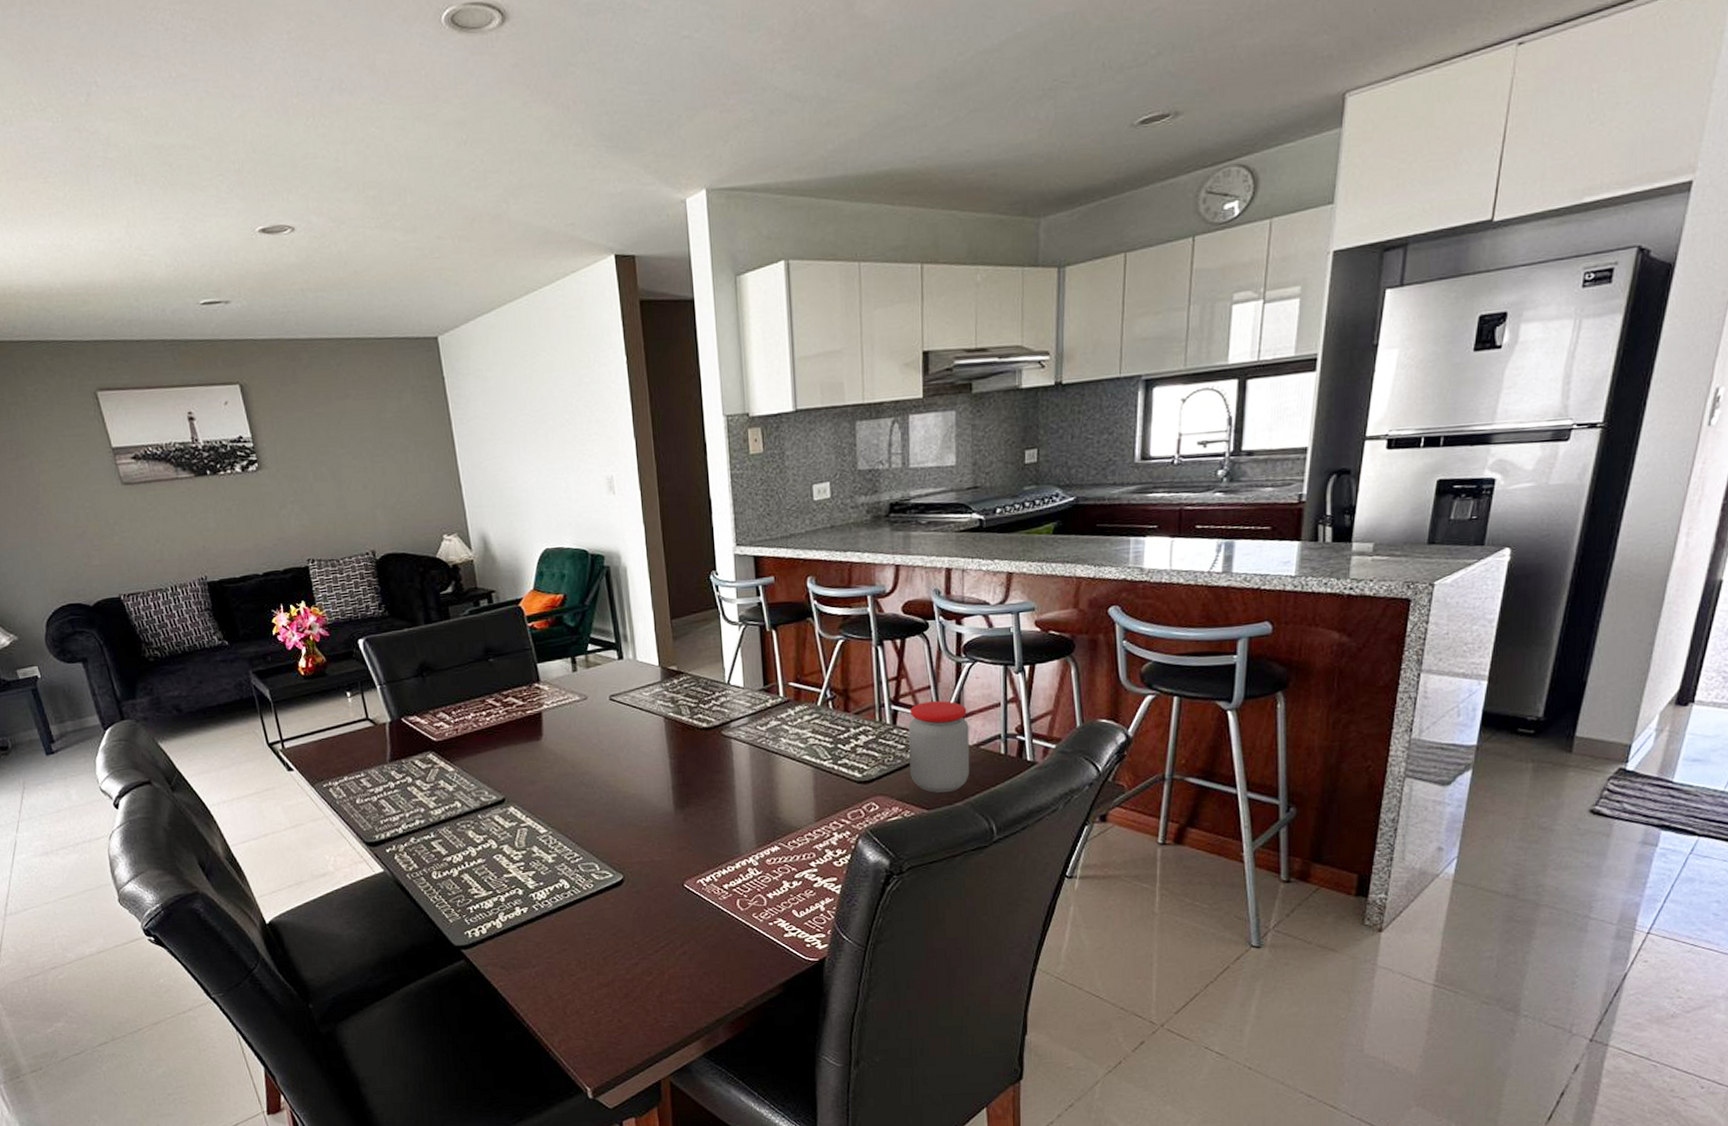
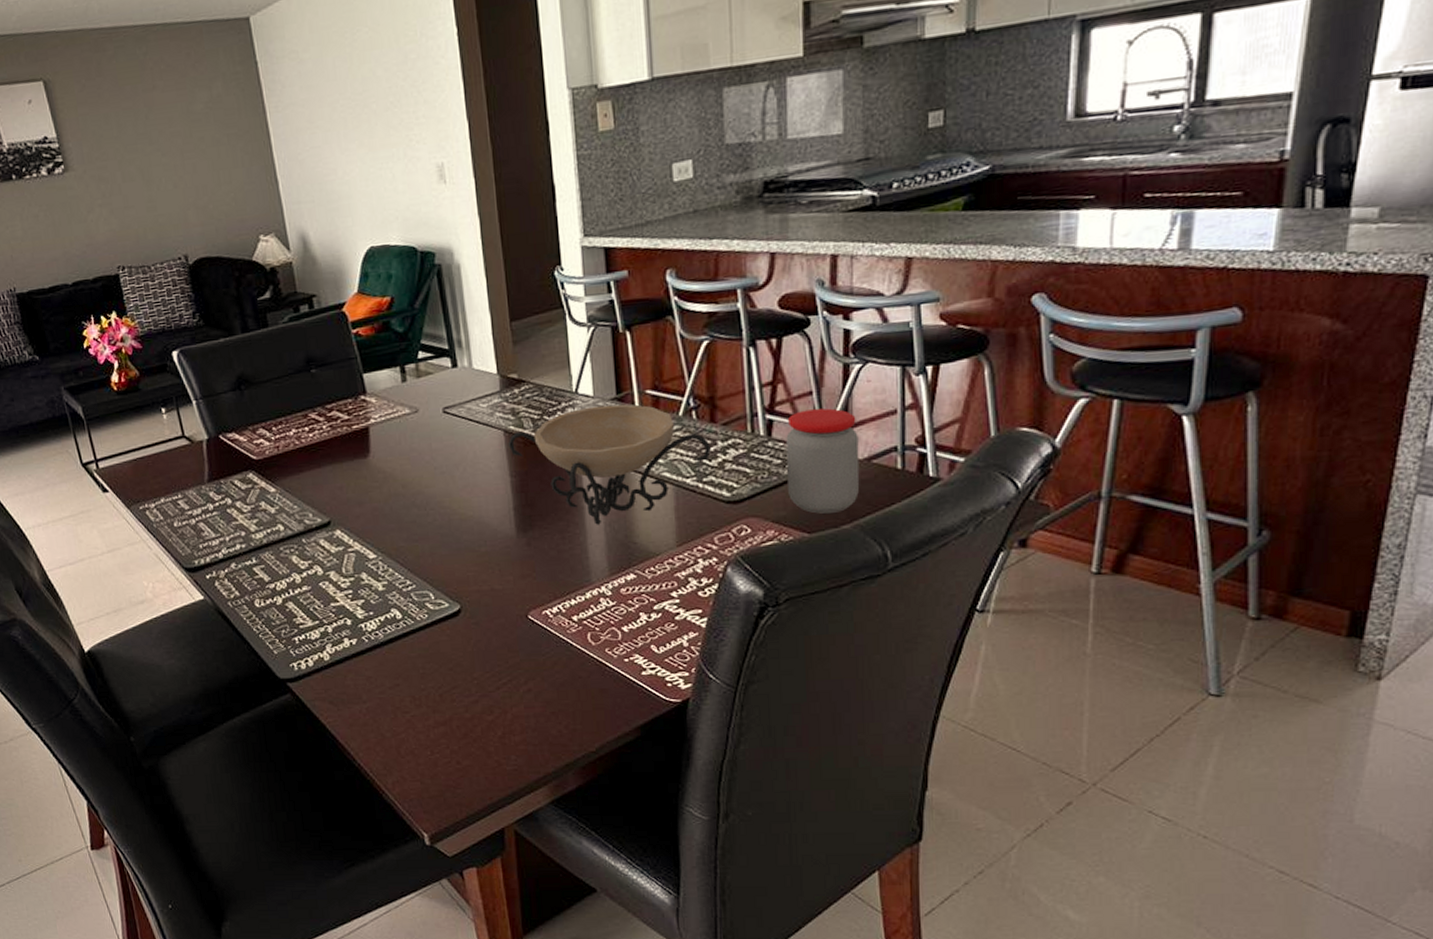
decorative bowl: none [667,694,845,802] -> present [507,404,711,525]

